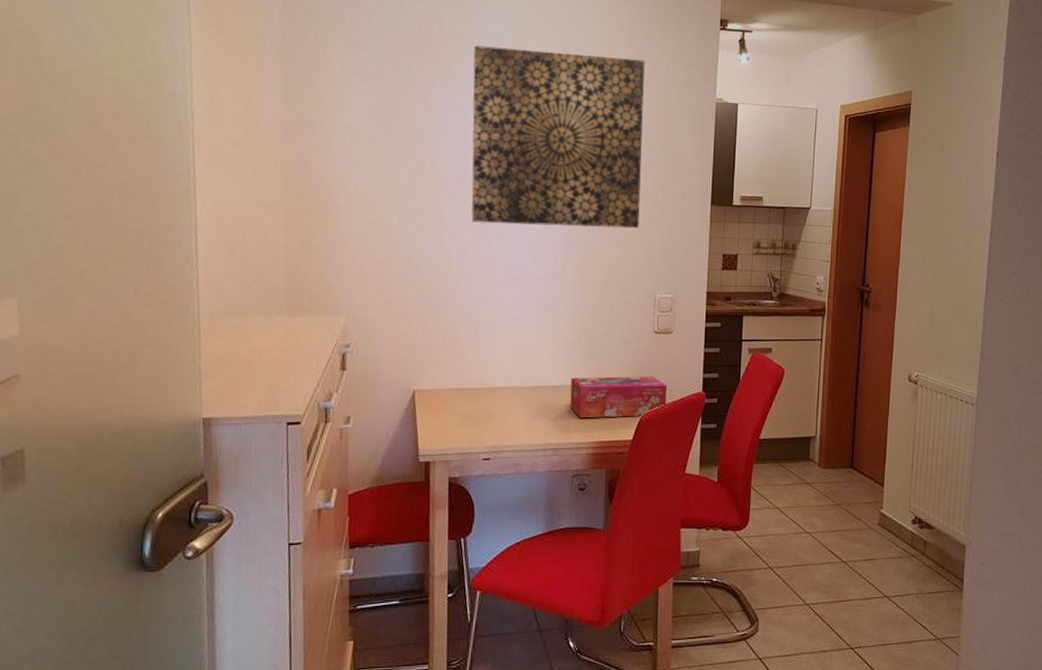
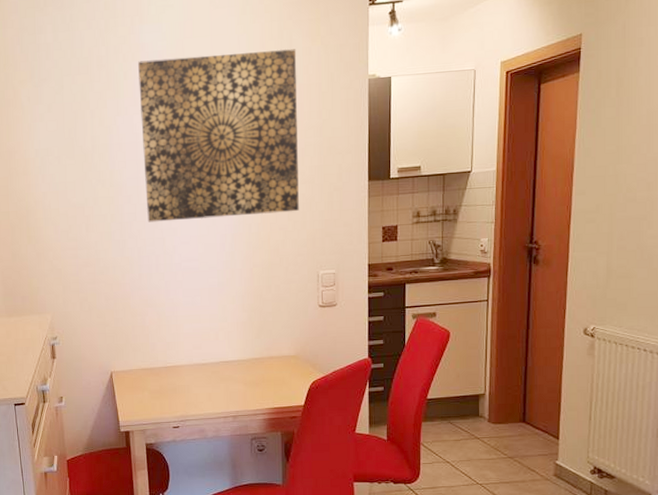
tissue box: present [570,376,667,419] -> none [245,347,335,388]

